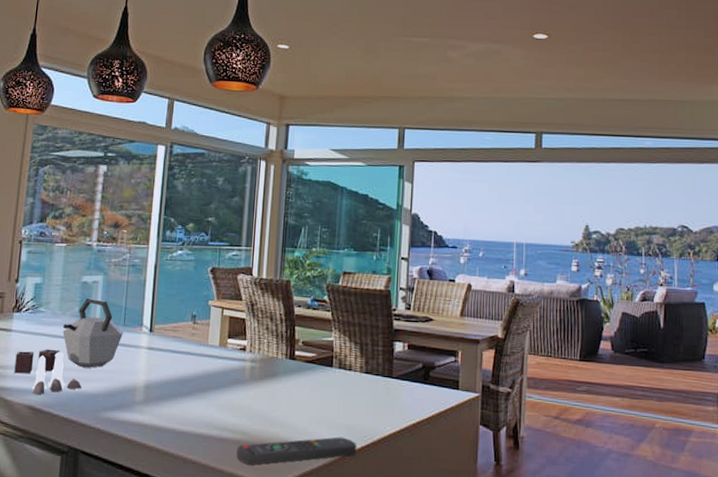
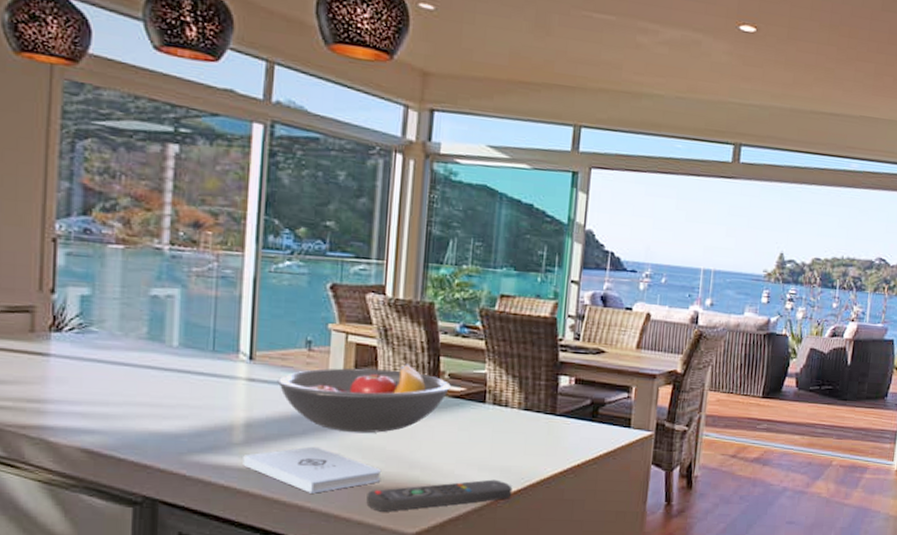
kettle: present [14,297,123,374] -> none [58,315,212,410]
salt and pepper shaker set: present [31,352,82,395] -> none [85,382,157,436]
notepad: none [142,405,249,447] -> present [243,446,382,493]
fruit bowl: none [169,333,304,394] -> present [277,364,451,433]

